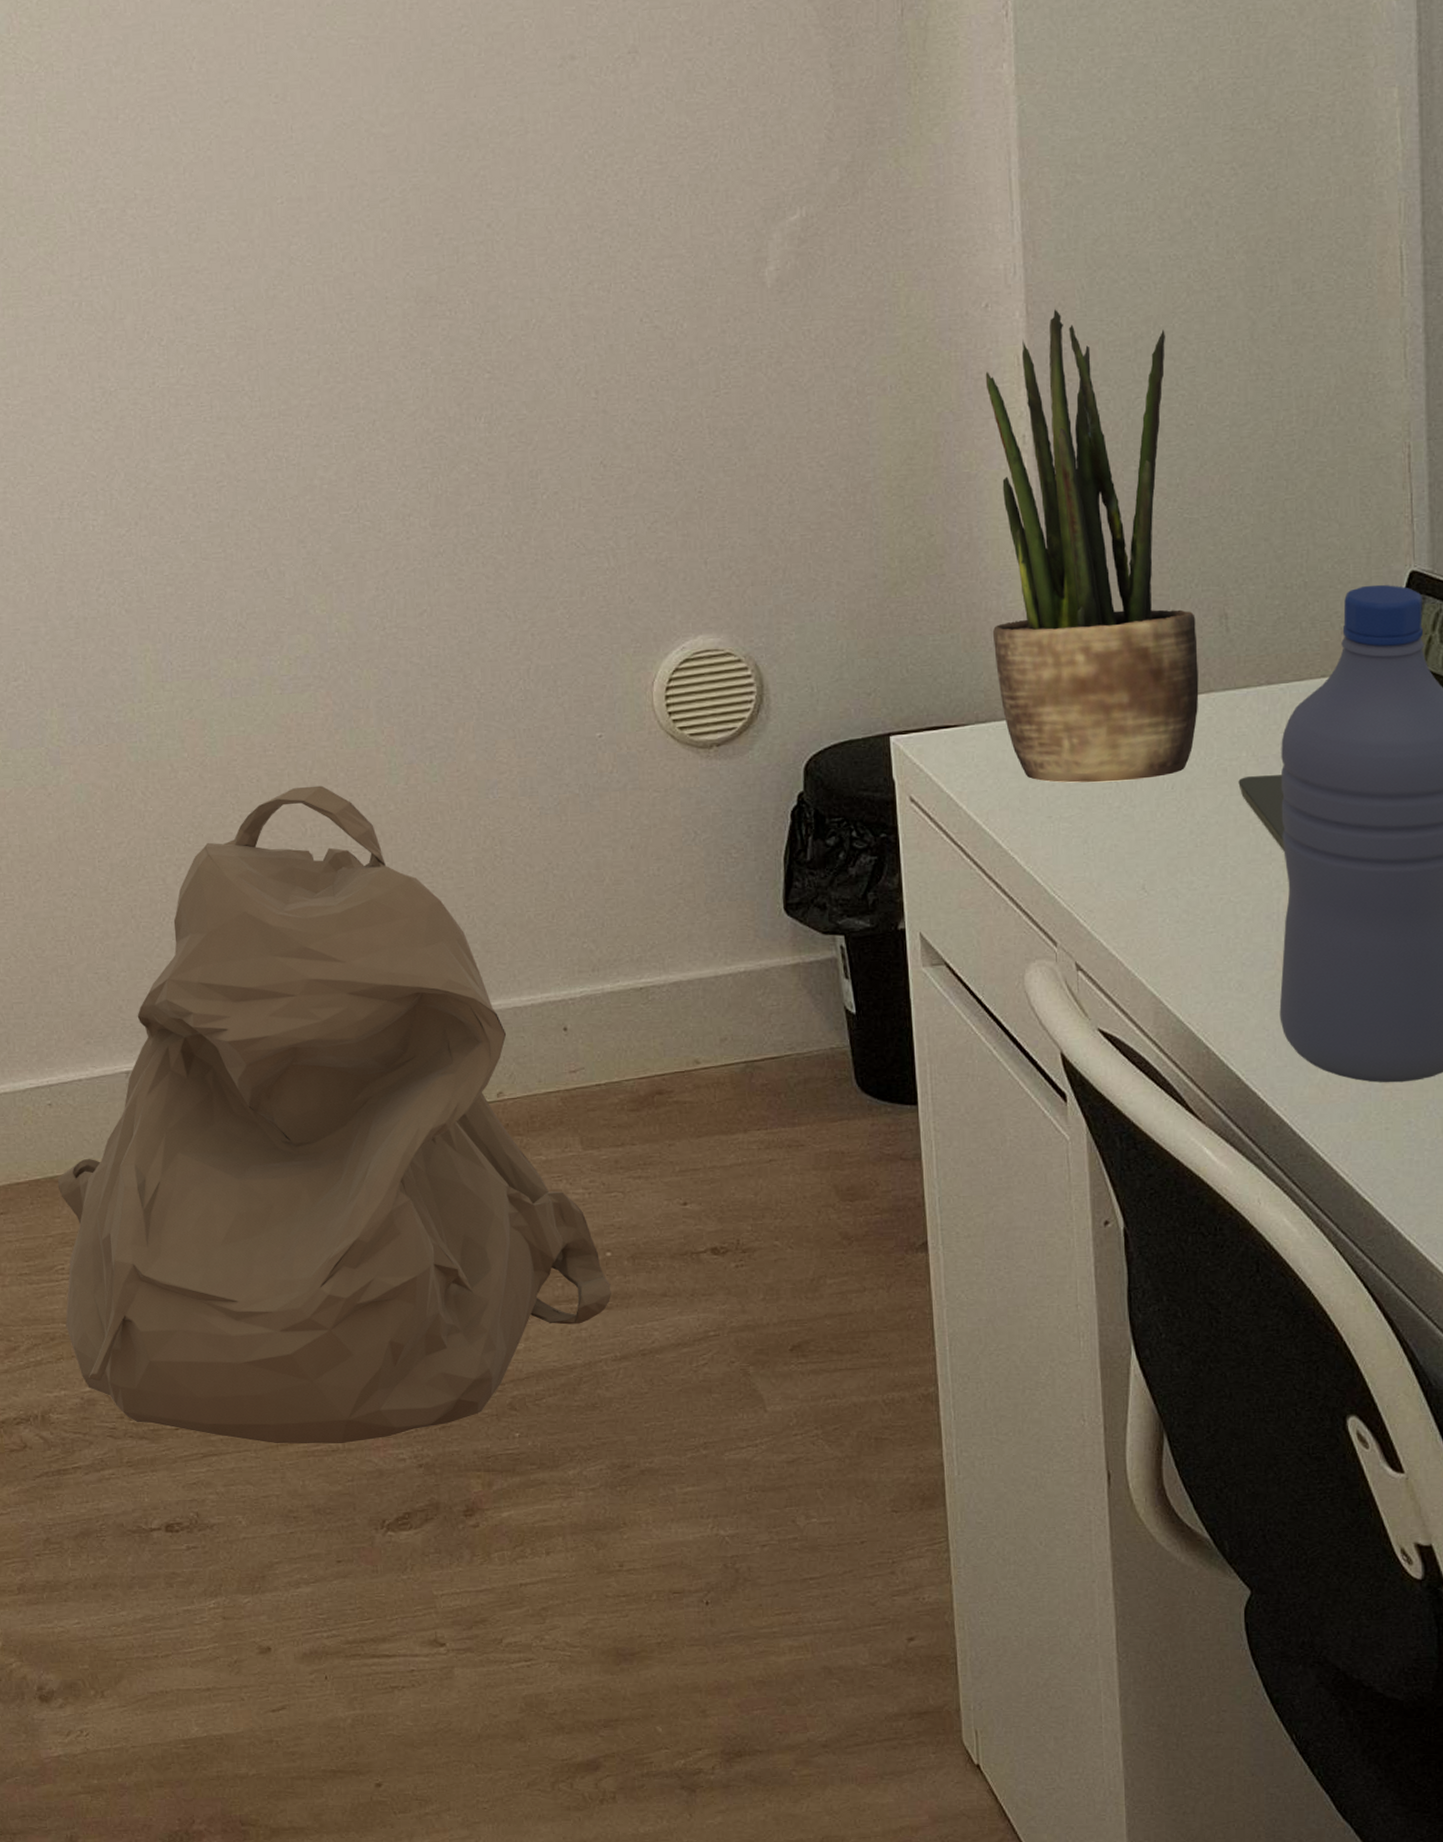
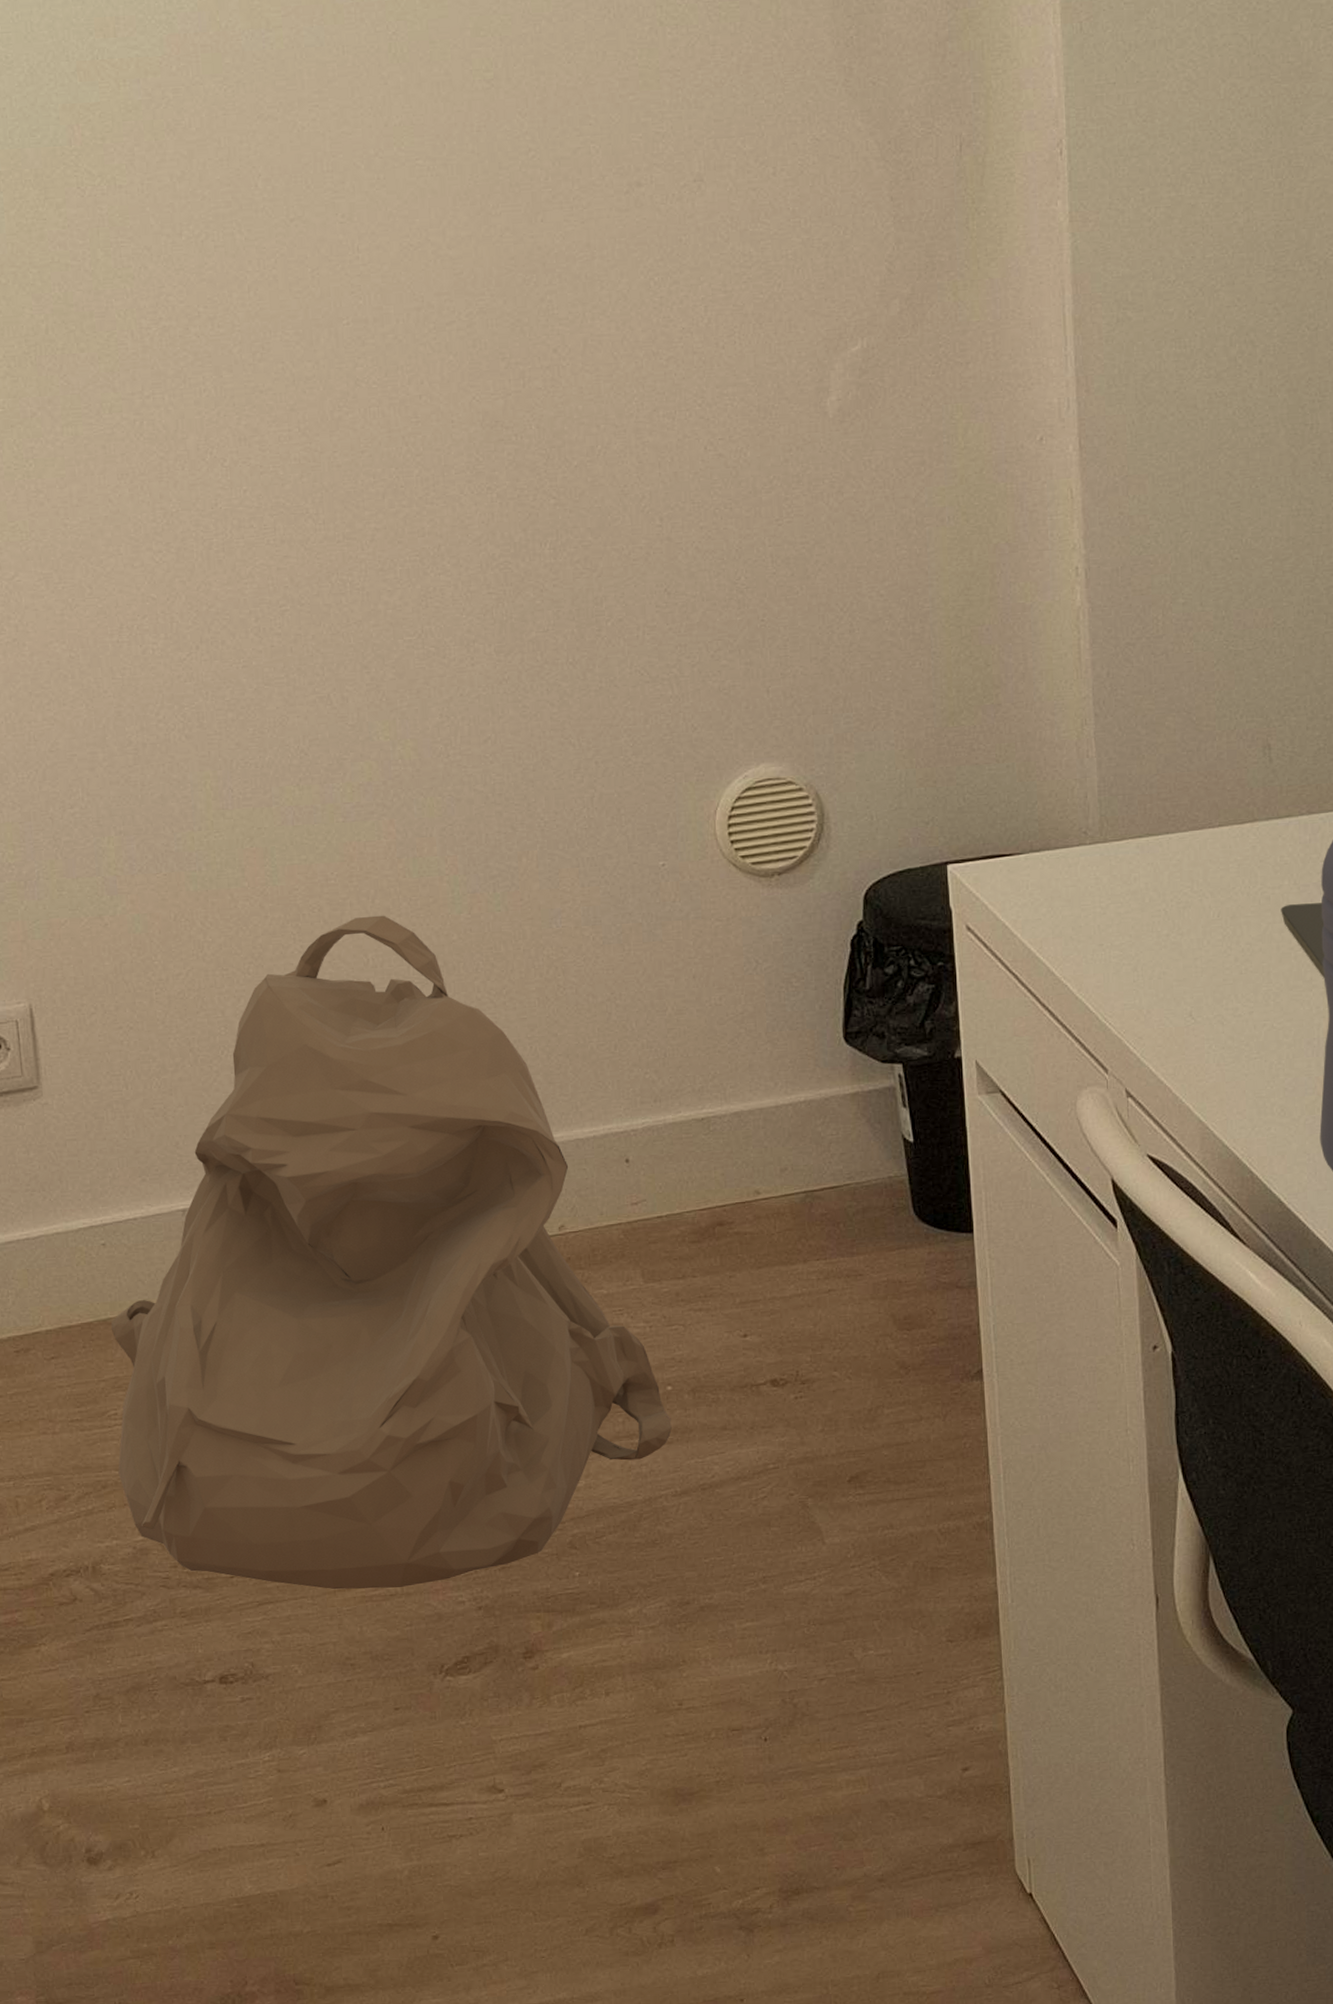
potted plant: present [985,309,1199,783] -> none [1040,443,1244,911]

